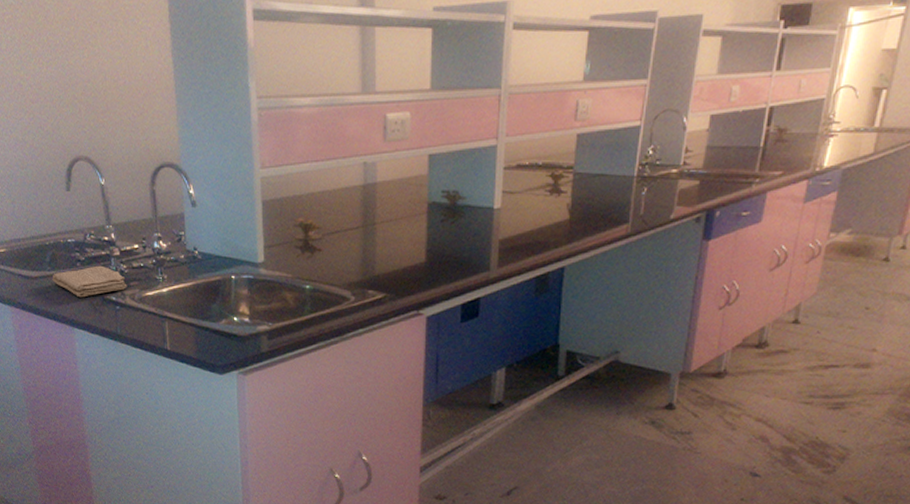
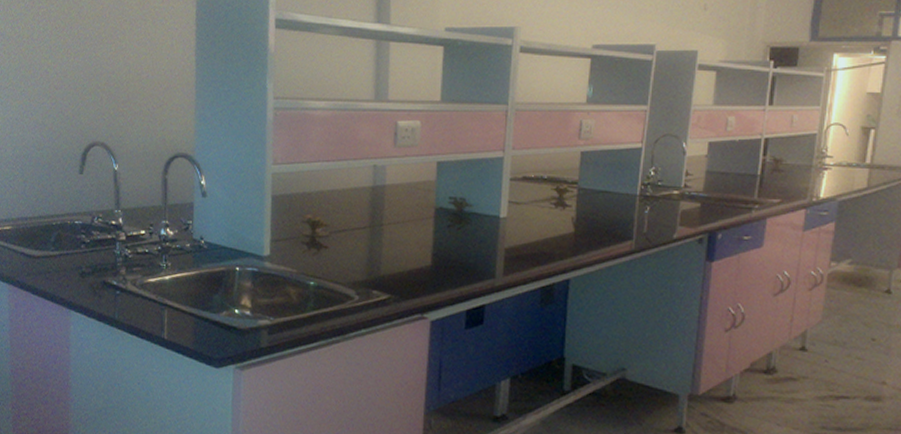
washcloth: present [52,265,127,298] -> none [54,248,130,280]

